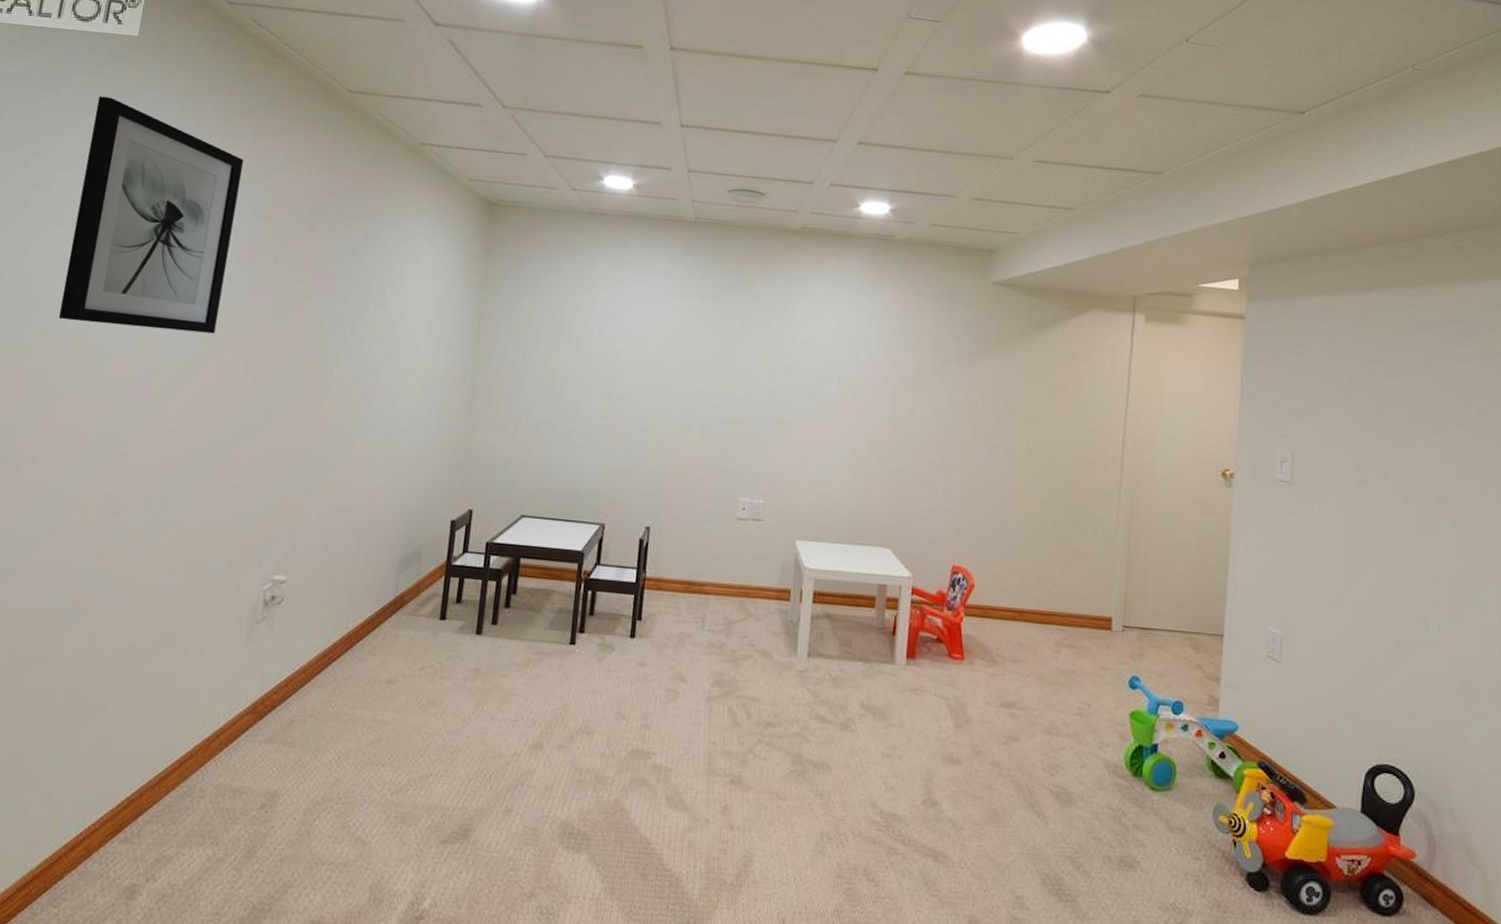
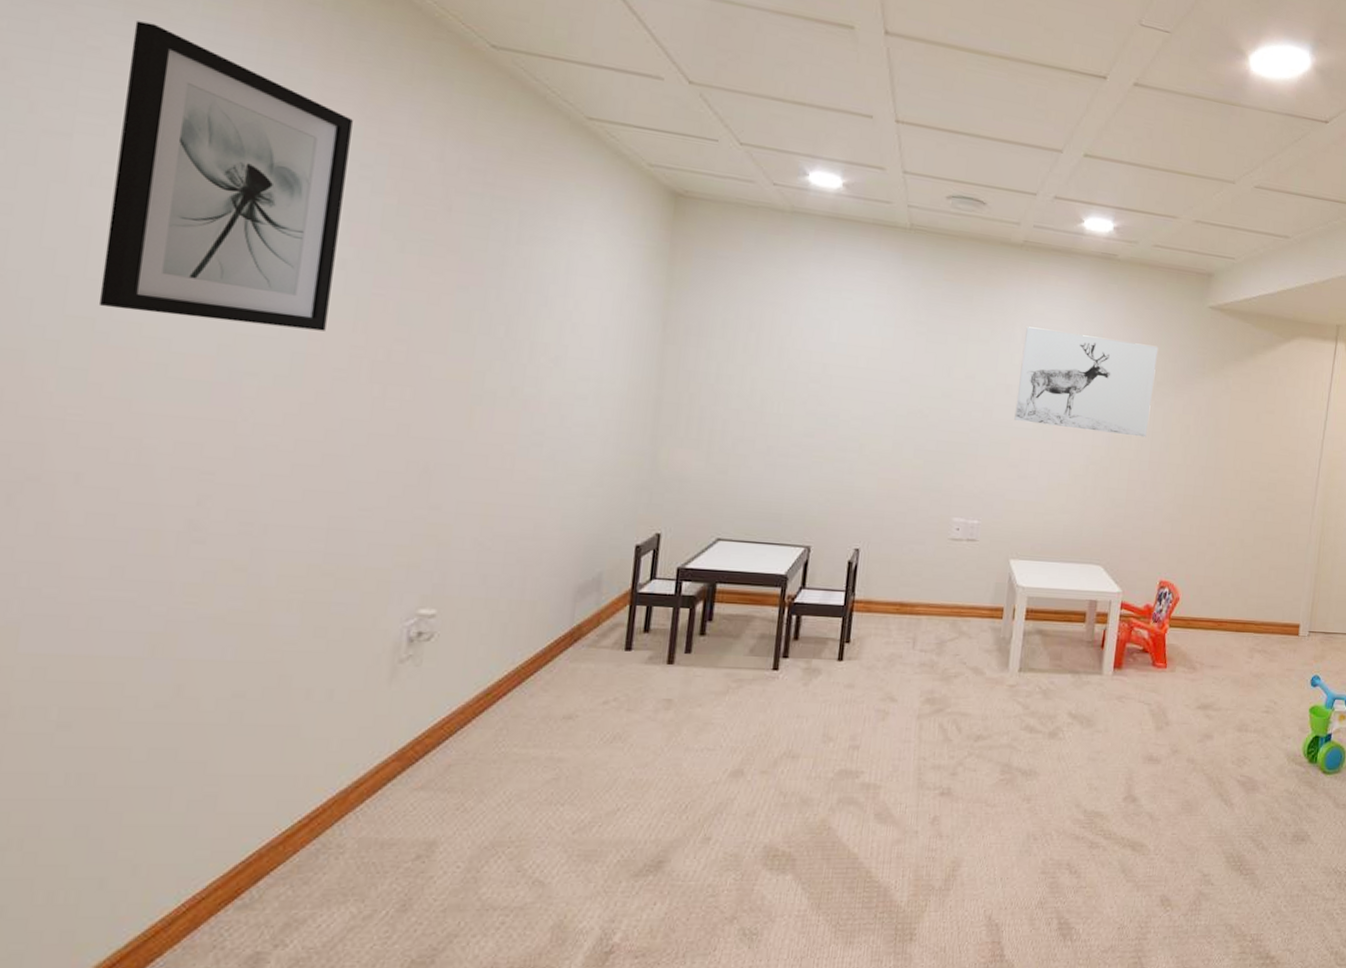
wall art: none [797,309,941,417] -> present [1014,326,1159,438]

